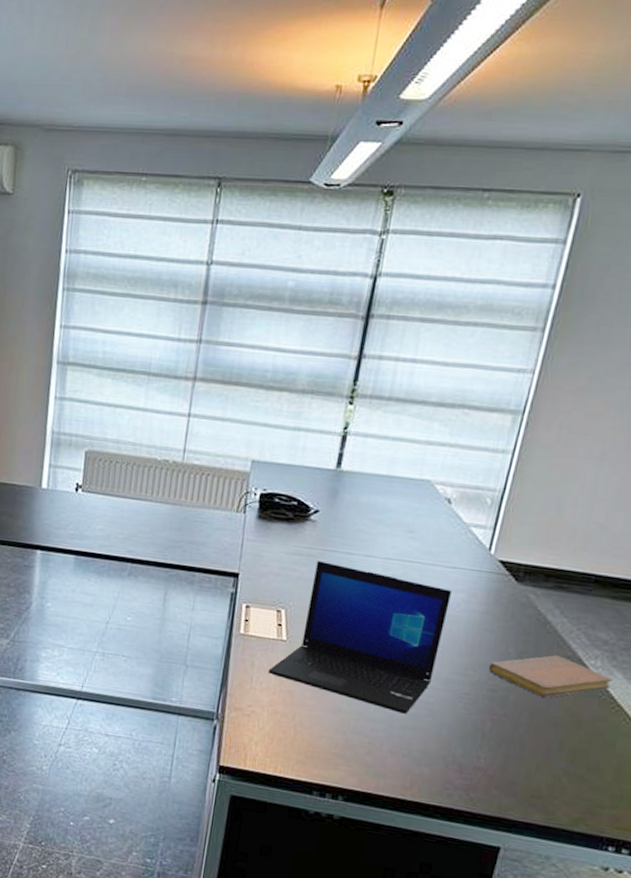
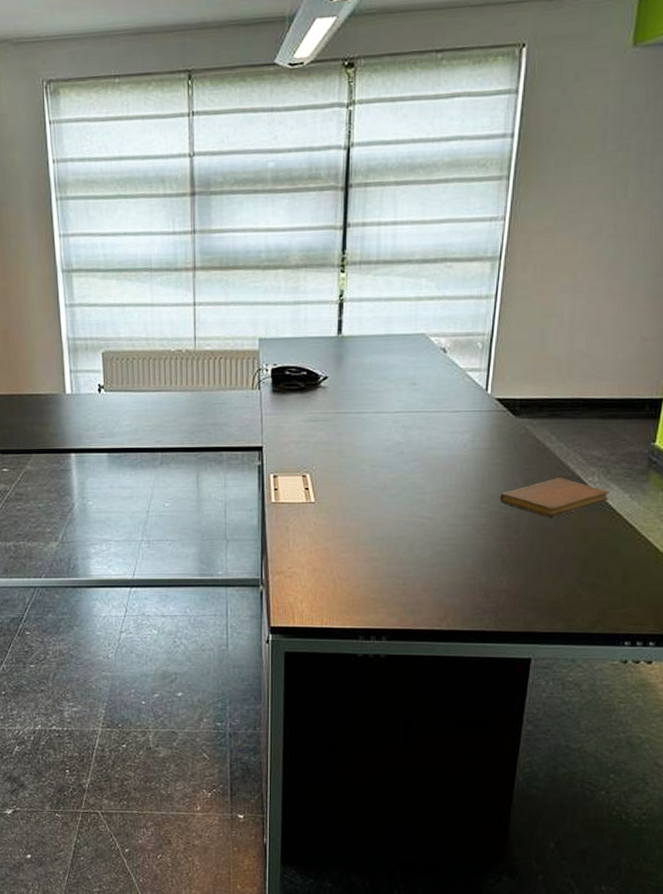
laptop: present [267,561,452,714] -> none [302,424,457,552]

